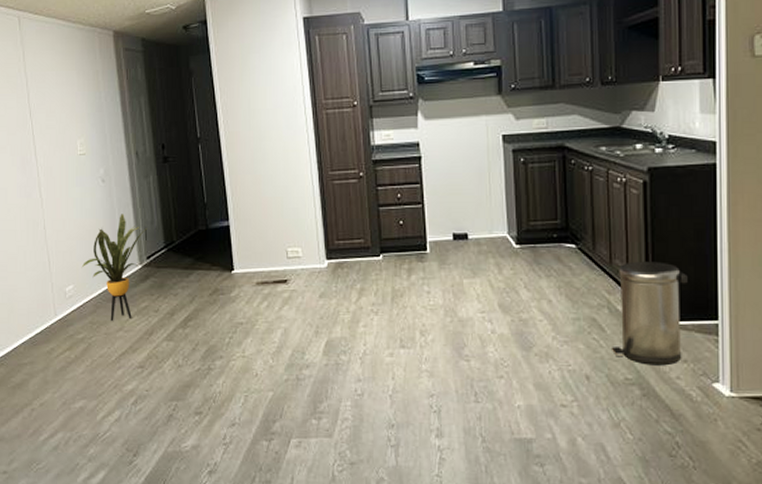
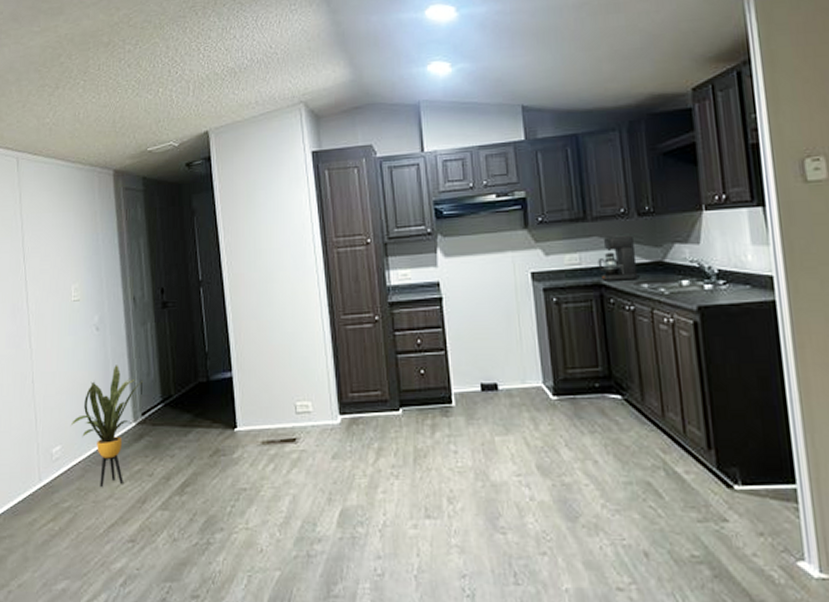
coffee maker: none [562,102,598,145] -> present [597,235,638,283]
pedal bin: present [612,261,688,366] -> none [673,414,756,540]

